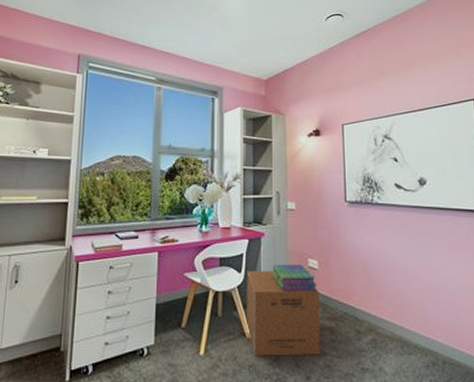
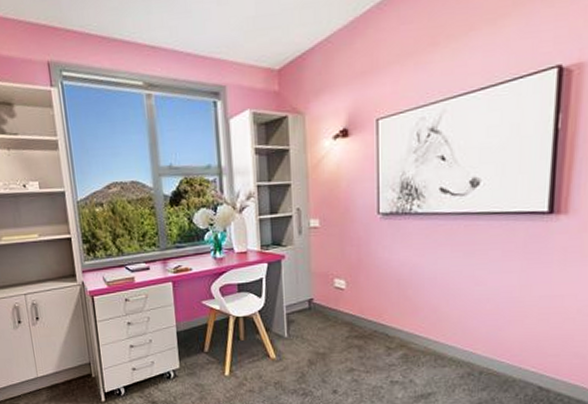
cardboard box: present [247,271,320,356] -> none [268,294,348,374]
stack of books: present [271,264,318,292] -> none [293,285,345,314]

